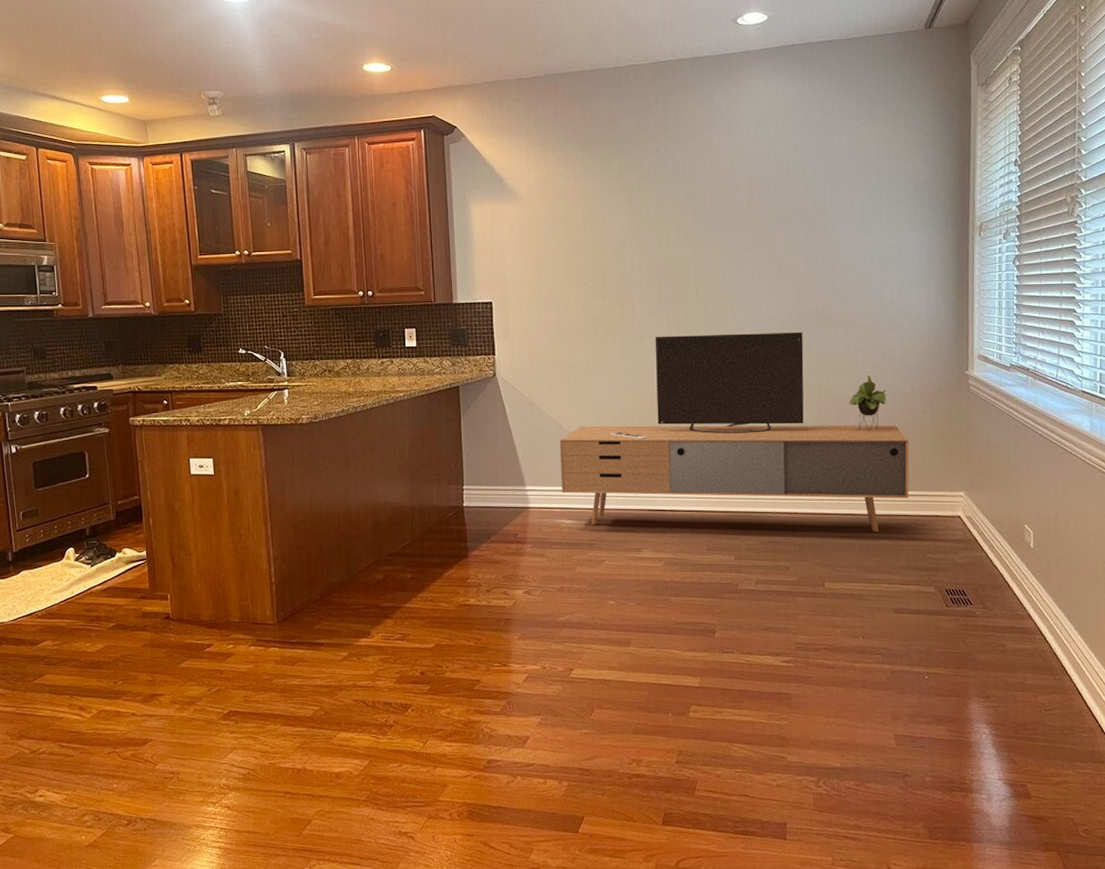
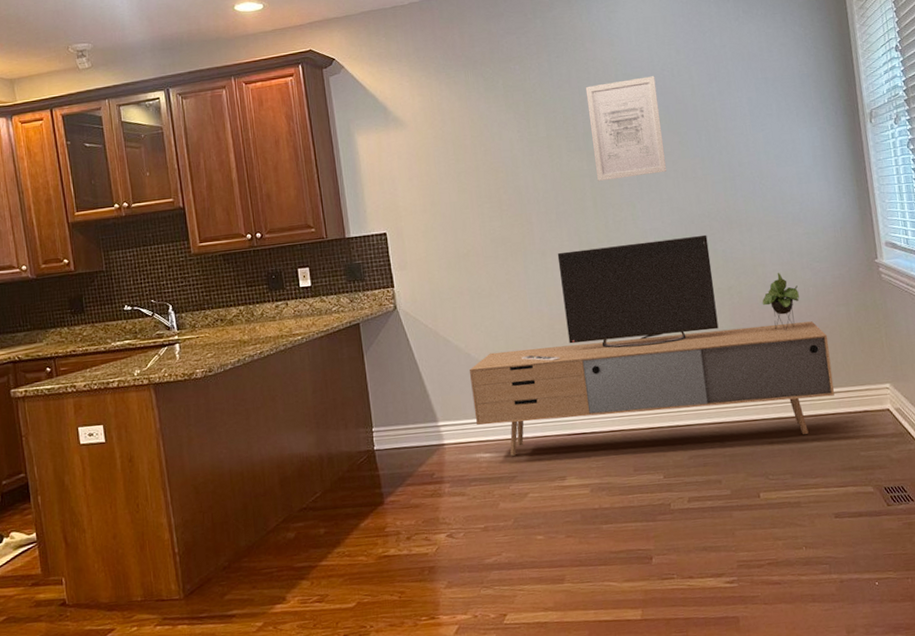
wall art: none [699,170,771,271] -> present [585,76,666,182]

